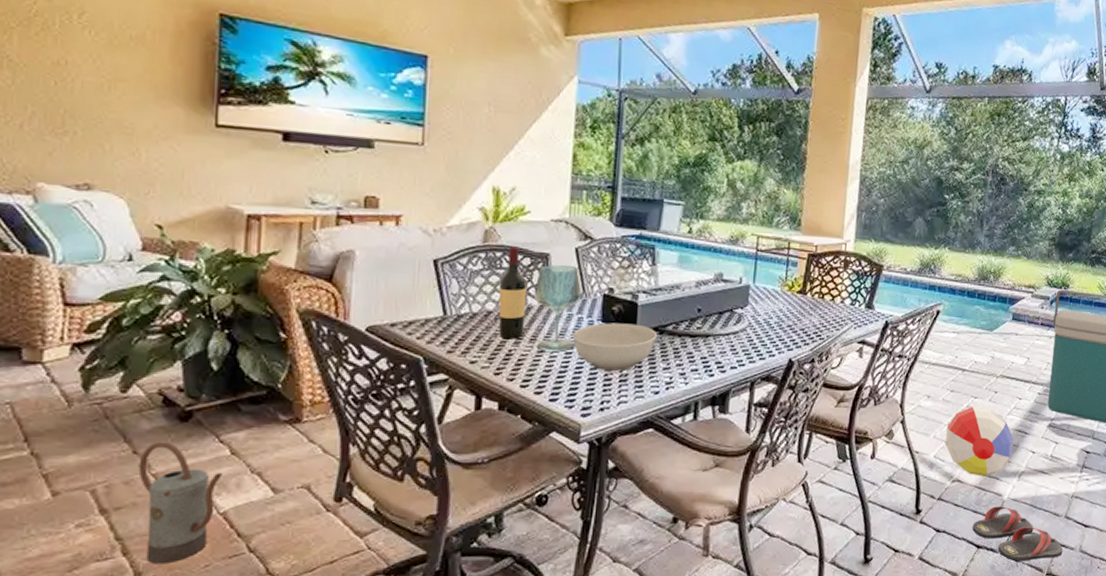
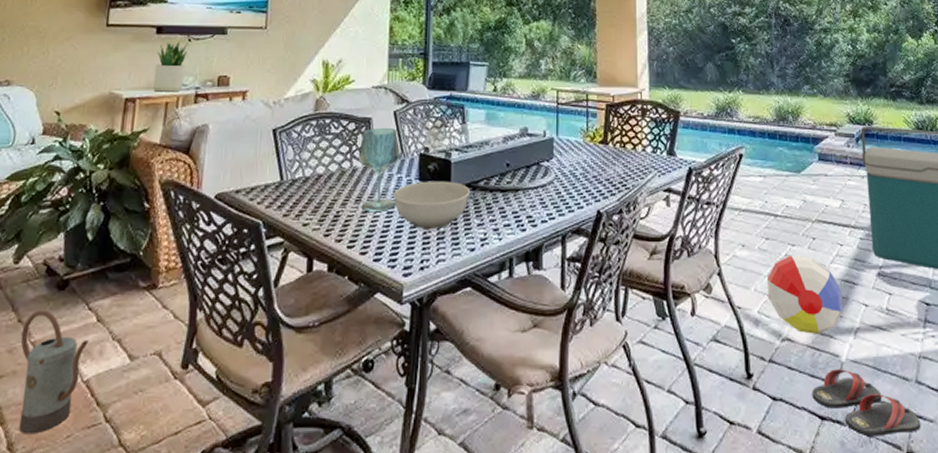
planter: none [283,151,326,212] -> present [153,41,189,92]
wine bottle: present [498,246,528,340] -> none [327,113,353,201]

